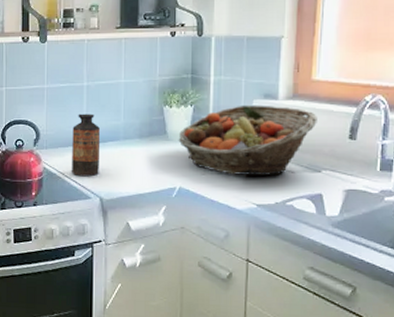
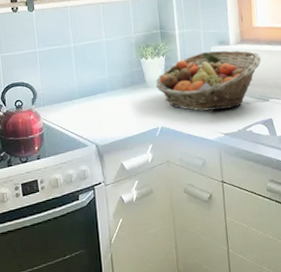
bottle: present [72,113,100,176] -> none [65,71,92,127]

